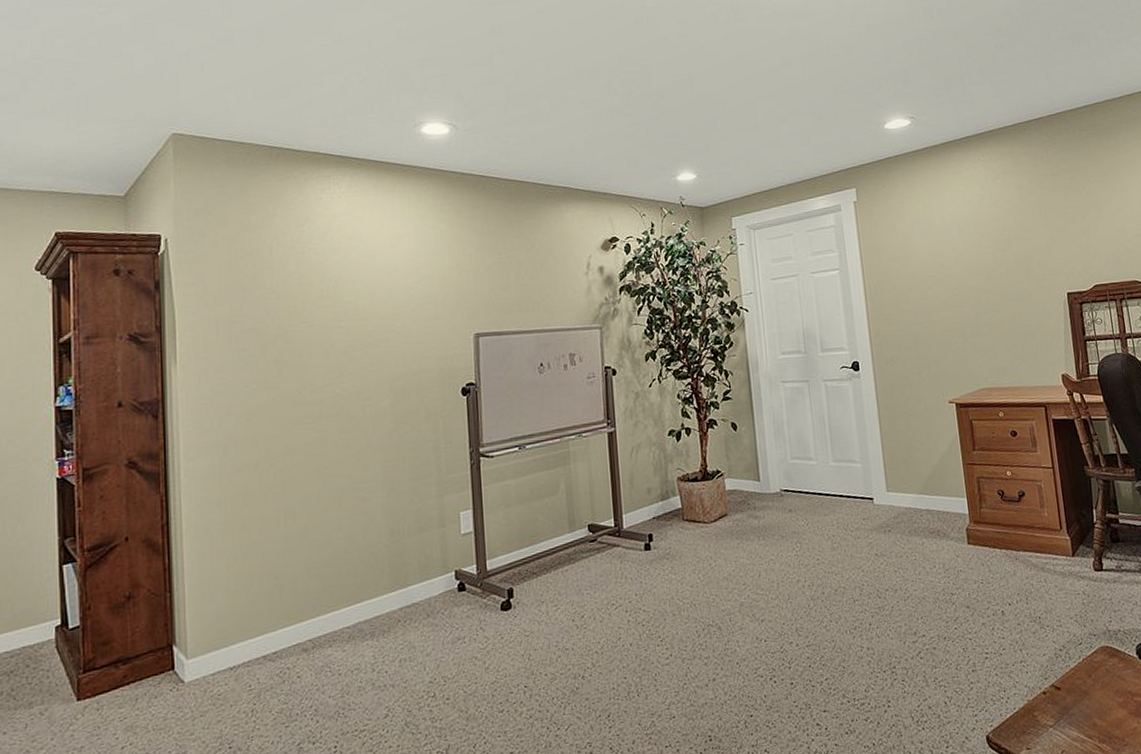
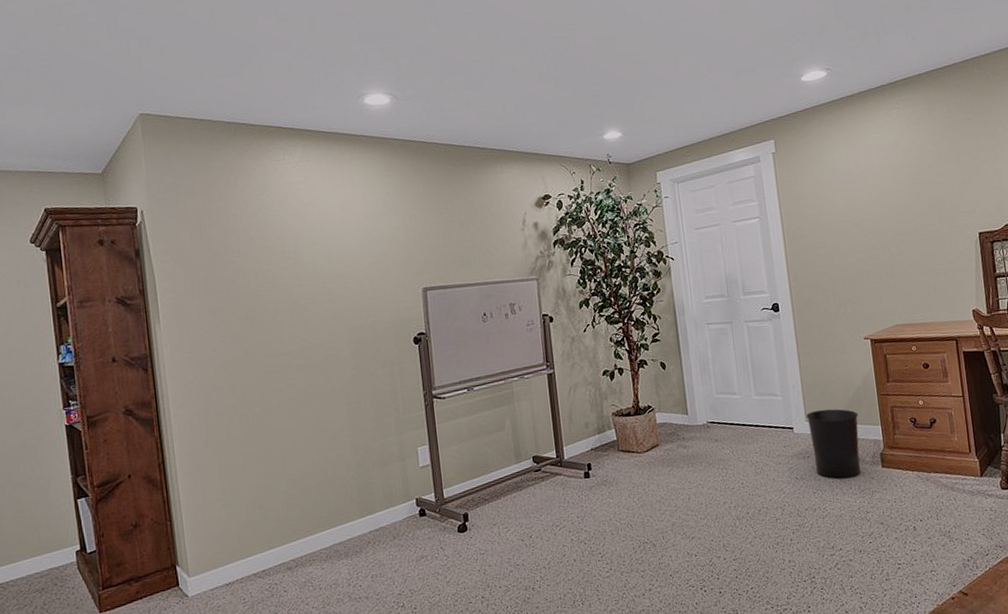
waste bin: none [887,478,946,557] -> present [806,409,861,479]

